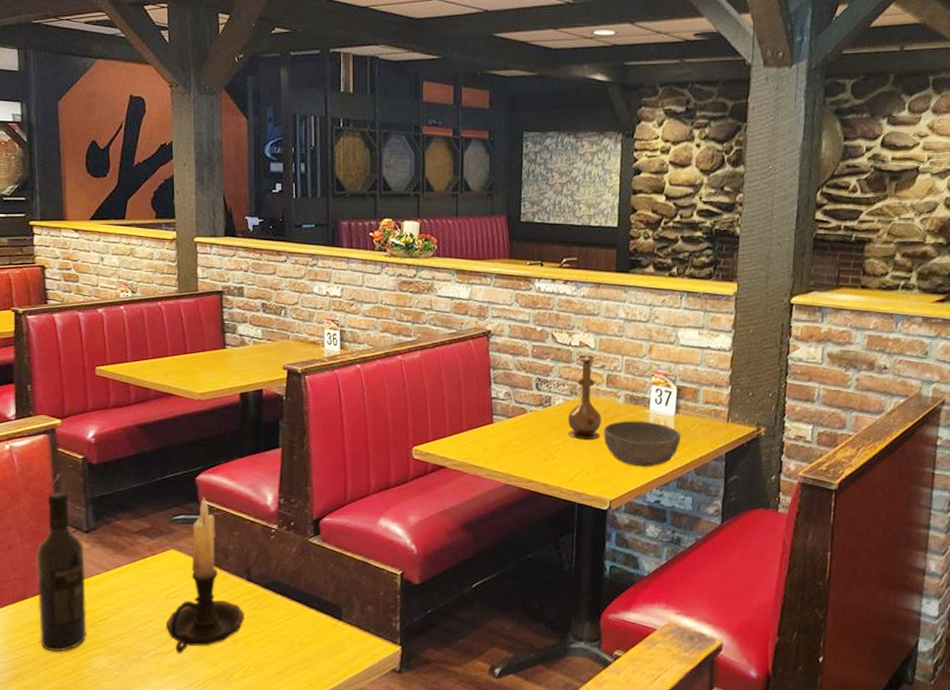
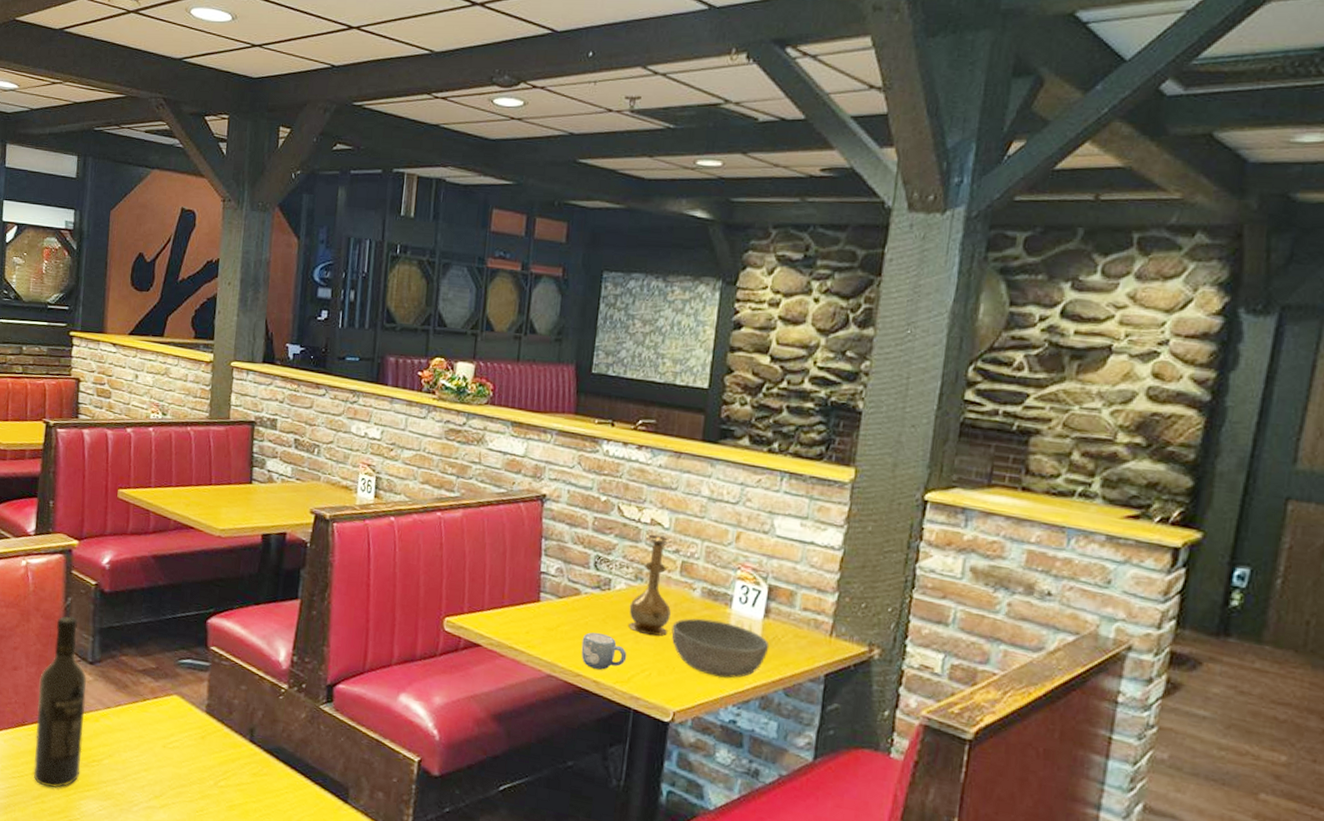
candle holder: present [165,497,244,654] -> none [159,642,243,811]
mug: none [531,443,569,474] -> present [581,632,627,670]

